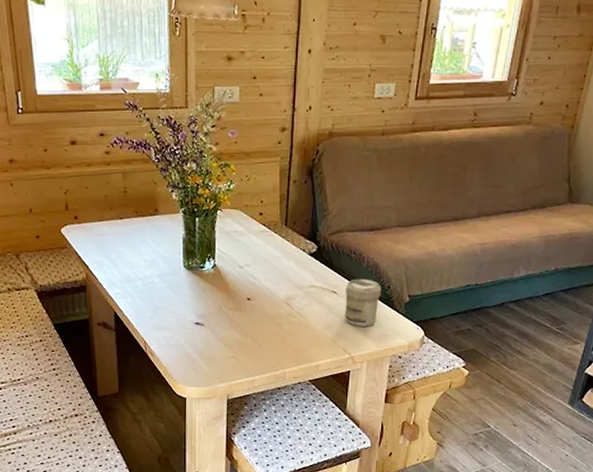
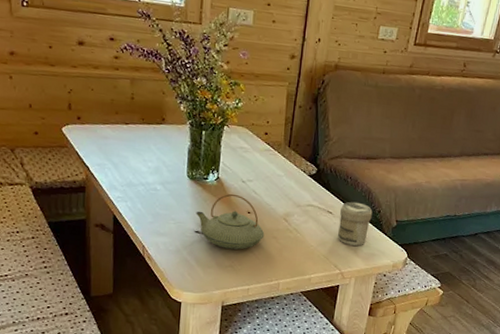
teapot: none [195,280,267,339] -> present [196,193,265,250]

